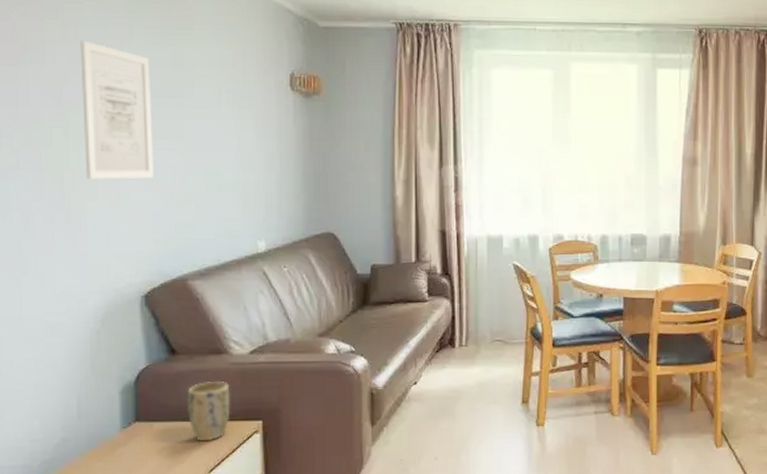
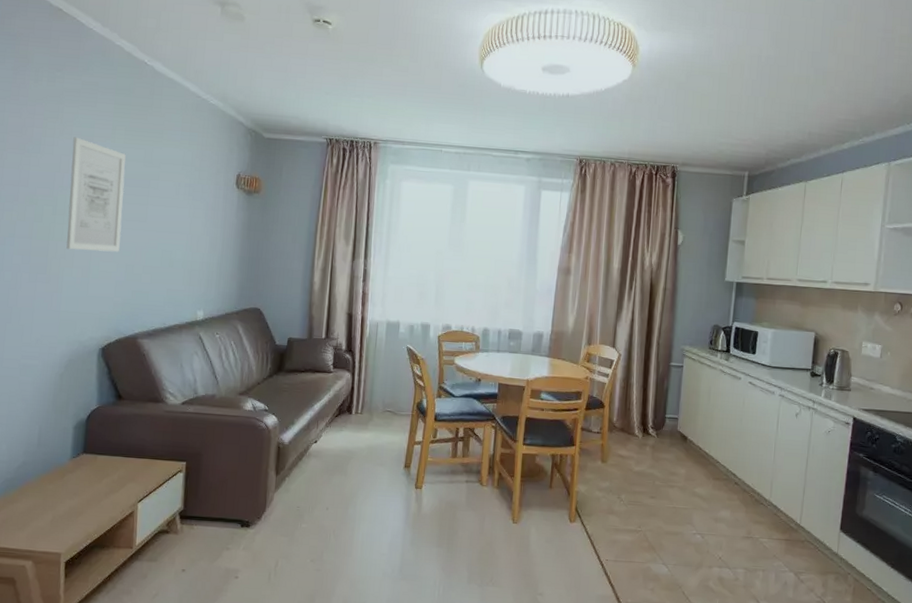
plant pot: present [186,382,230,442] -> none [126,425,162,476]

